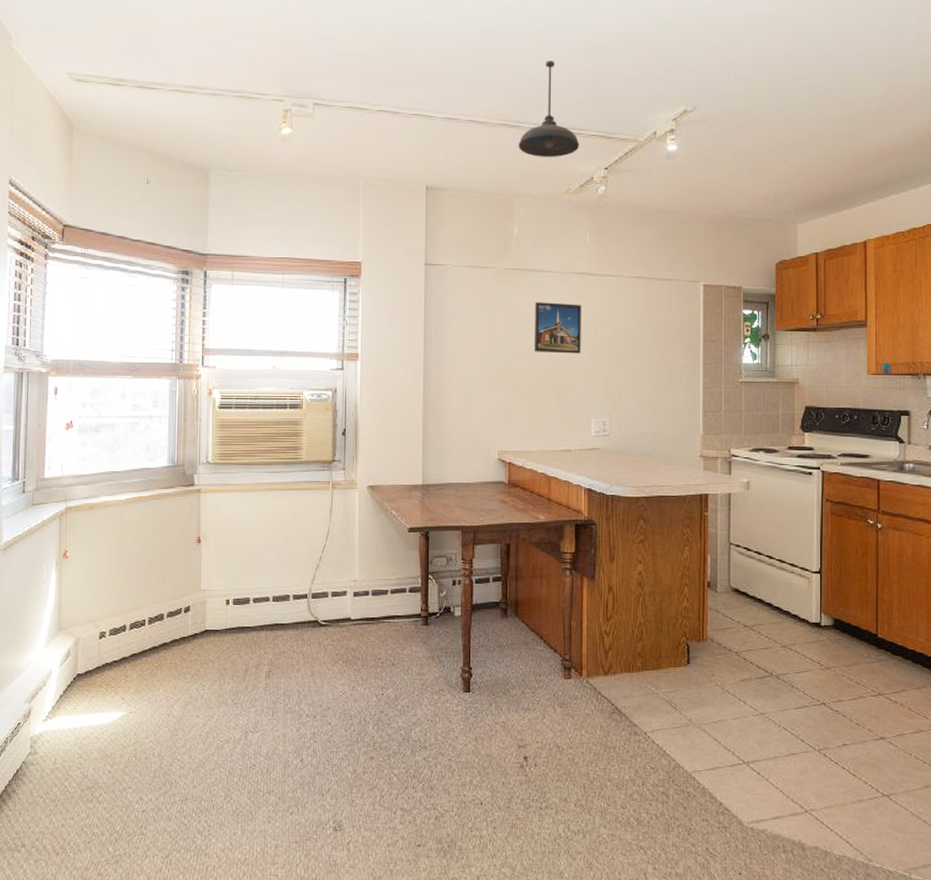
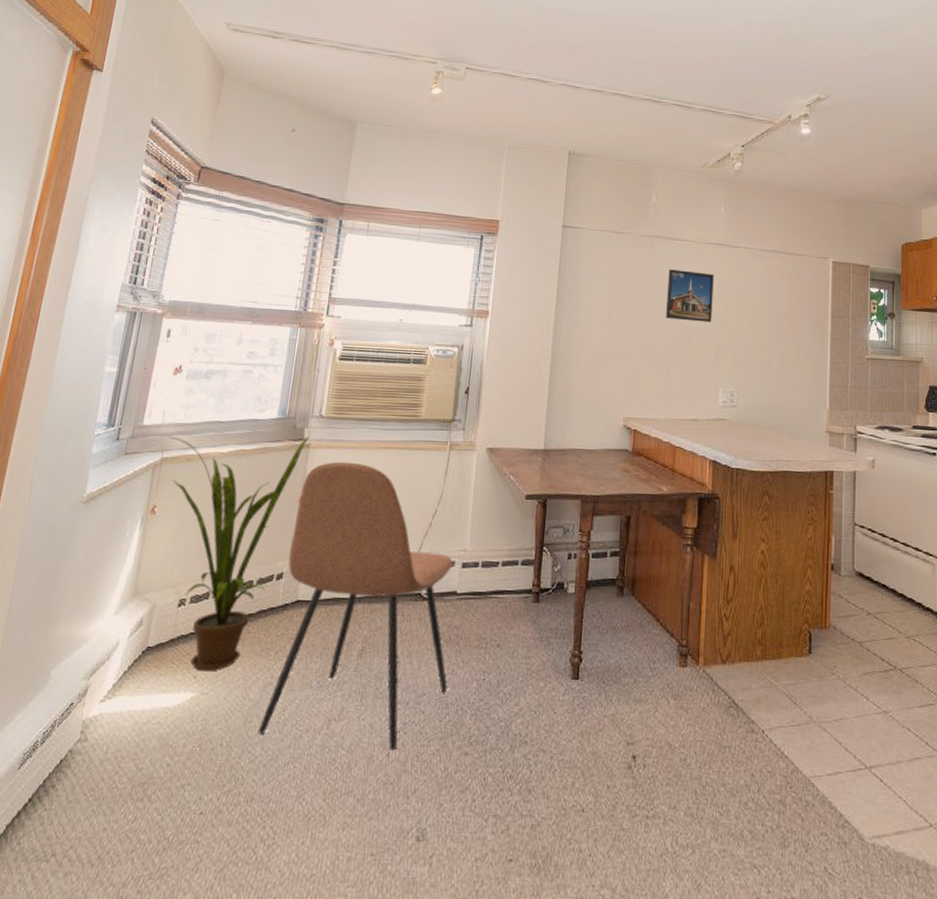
house plant: none [70,481,200,694] -> present [169,435,310,672]
chair: none [184,504,350,756] -> present [257,461,453,750]
pendant light: present [518,61,580,157] -> none [660,44,719,133]

